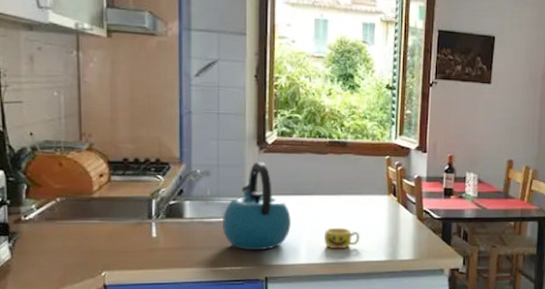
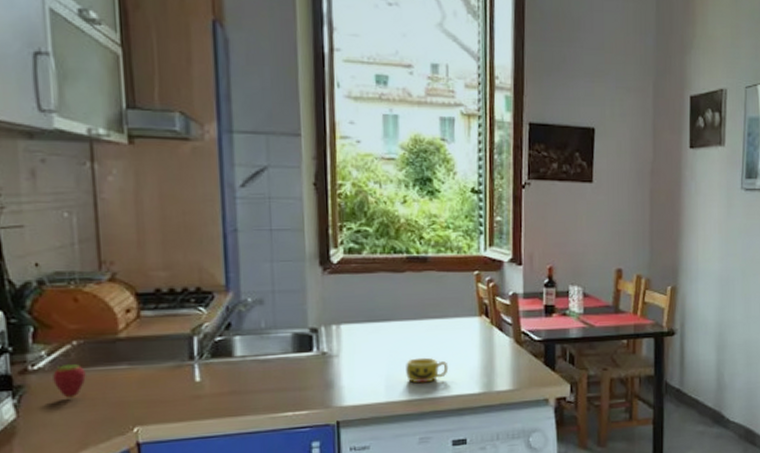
fruit: none [40,216,66,246] -> present [53,363,86,399]
kettle: present [223,162,291,250] -> none [281,285,365,390]

